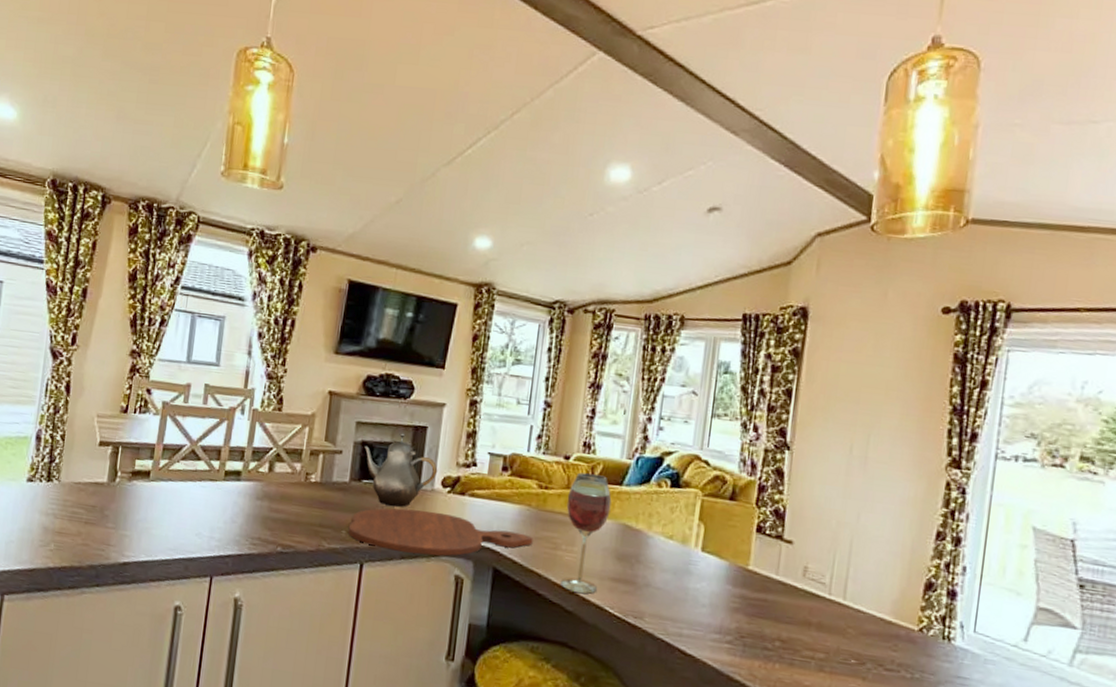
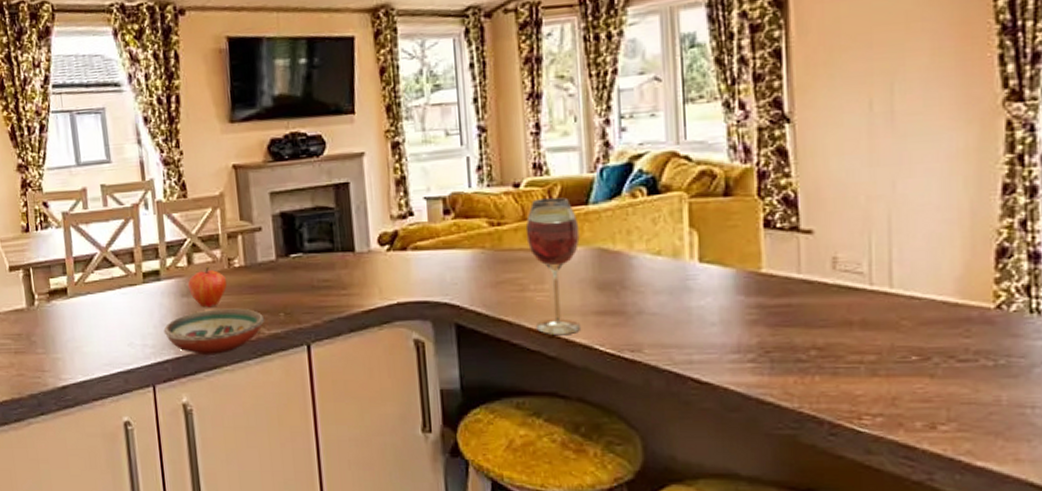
decorative bowl: none [232,516,328,559] -> present [163,308,265,356]
fruit: none [263,476,301,514] -> present [187,266,227,308]
cutting board: present [348,508,533,557] -> none [285,274,495,325]
teapot: present [363,433,438,507] -> none [283,194,371,277]

